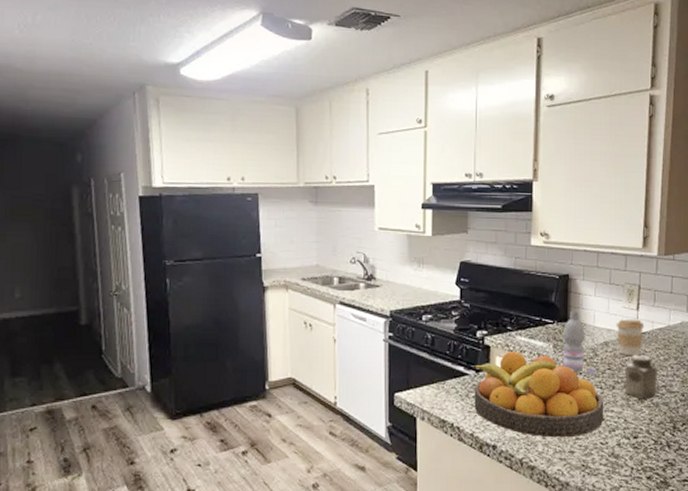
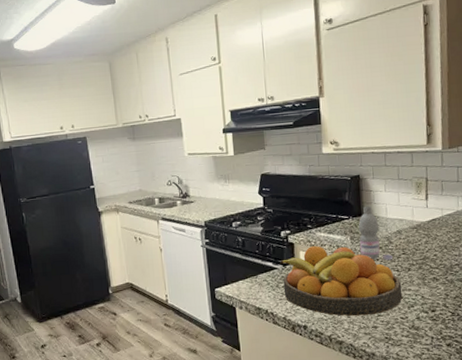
coffee cup: present [616,319,645,357] -> none [407,208,434,241]
salt shaker: present [625,354,657,399] -> none [419,238,451,278]

